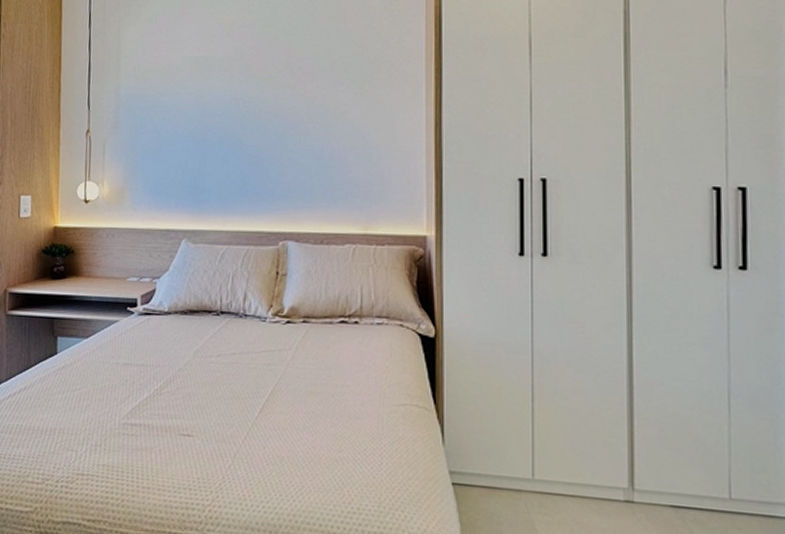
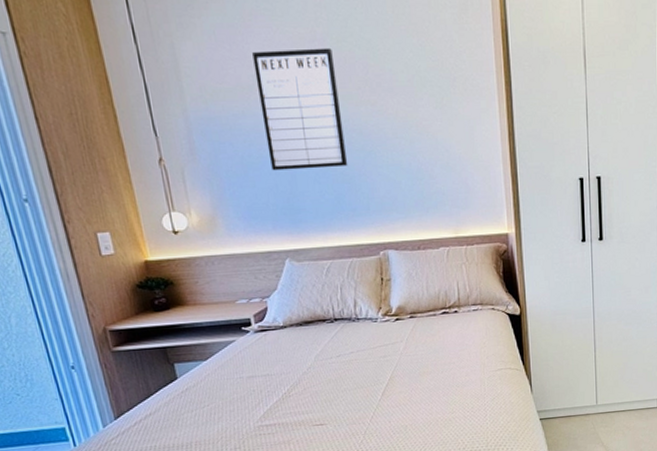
writing board: none [184,33,260,149] -> present [252,47,348,171]

